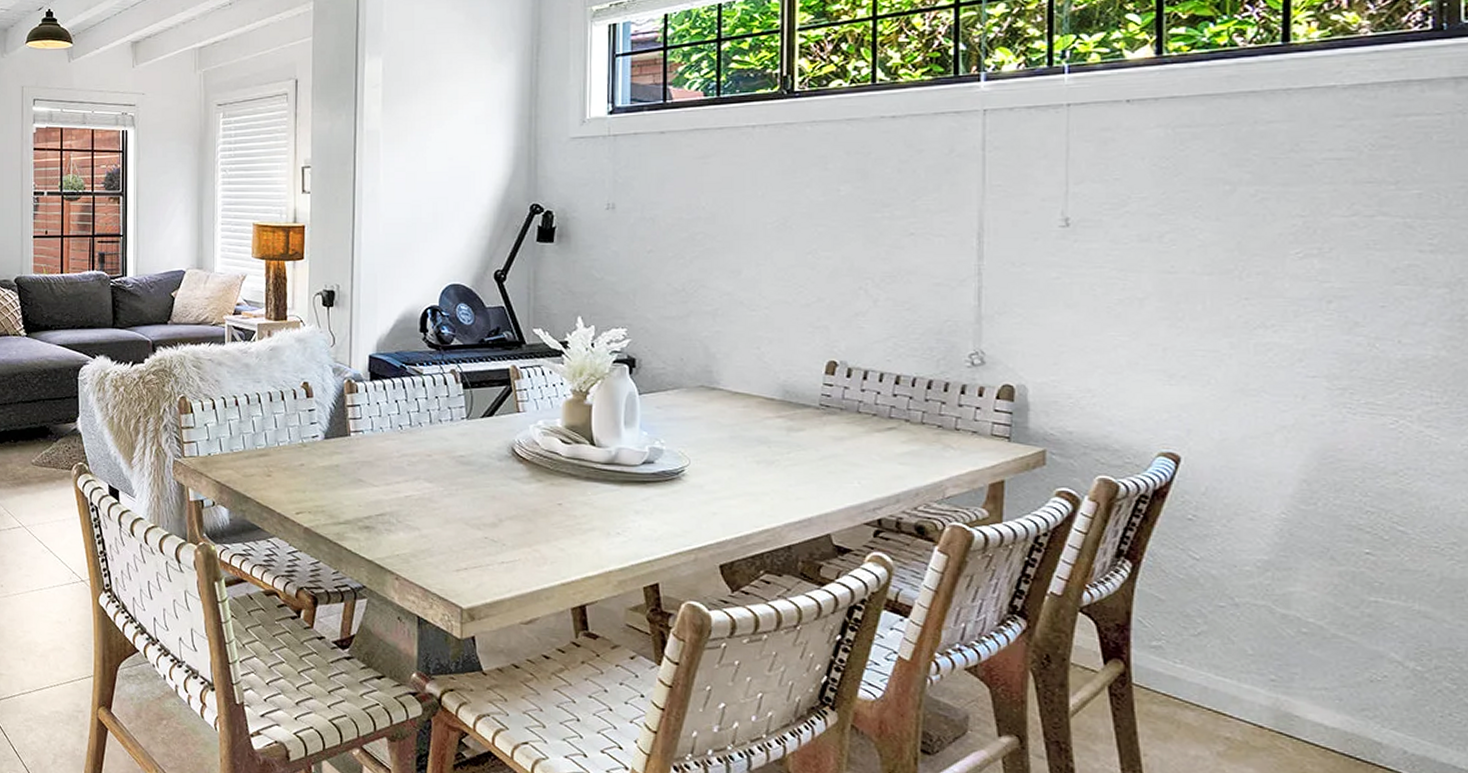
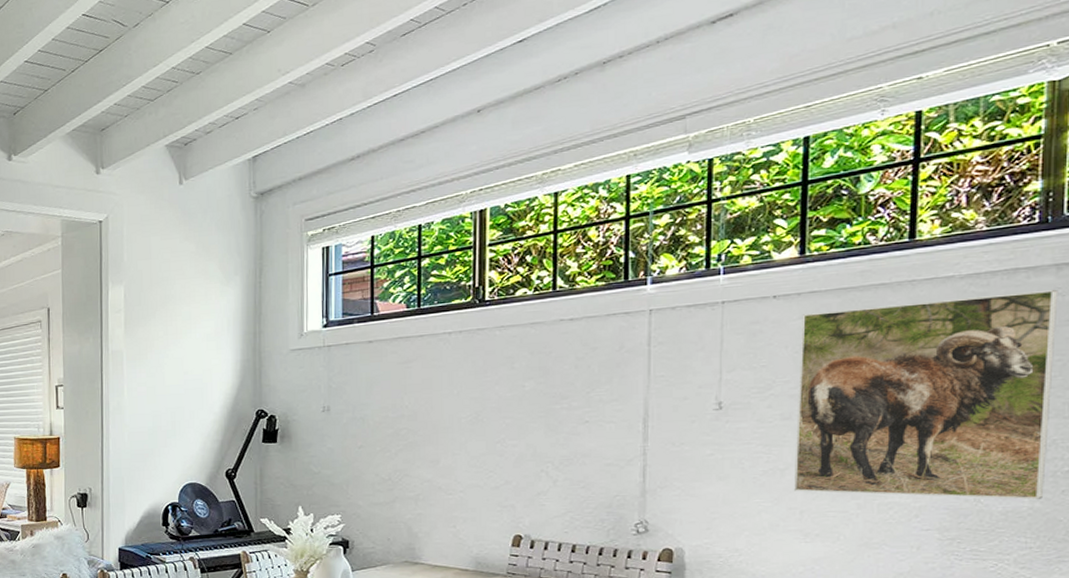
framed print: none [1154,105,1459,347] -> present [793,289,1059,500]

